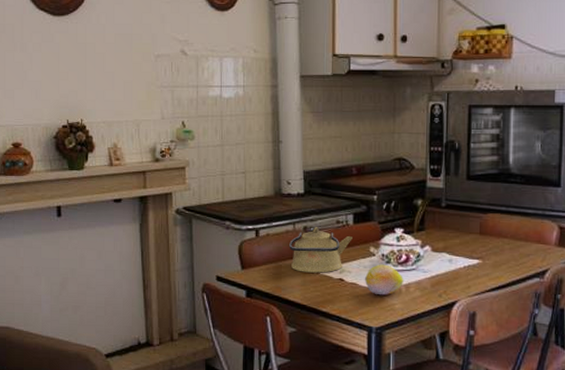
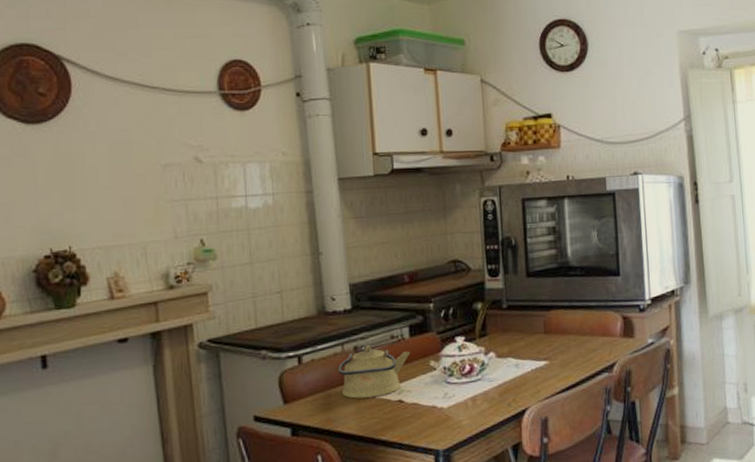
fruit: present [364,264,403,296] -> none [426,378,469,413]

